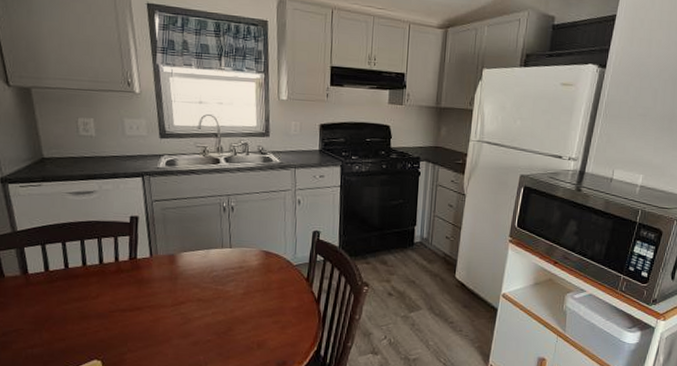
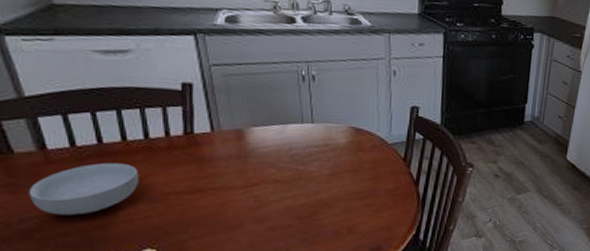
cereal bowl: none [11,284,93,330] -> present [28,162,139,215]

